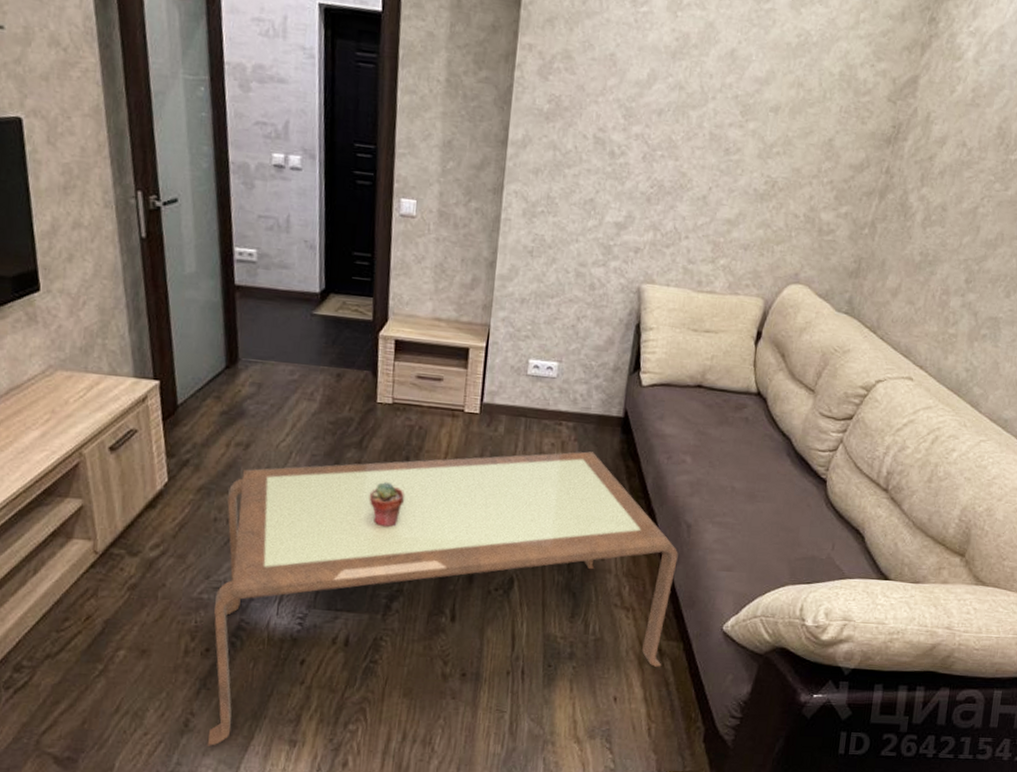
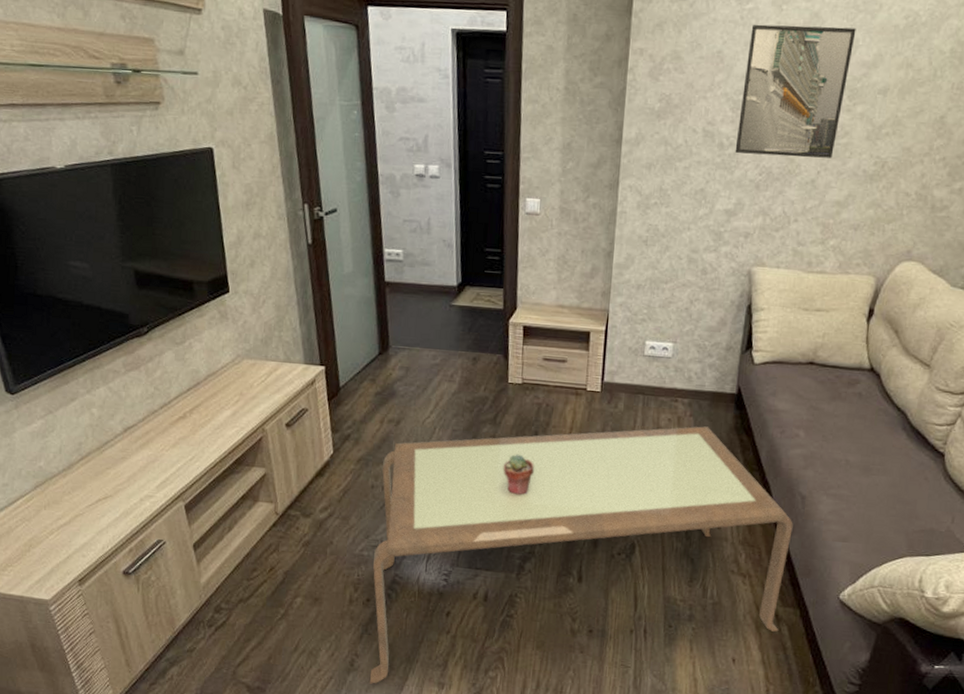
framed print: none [626,28,750,175] -> present [735,24,856,158]

